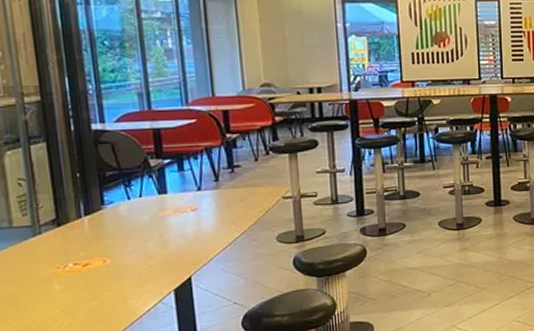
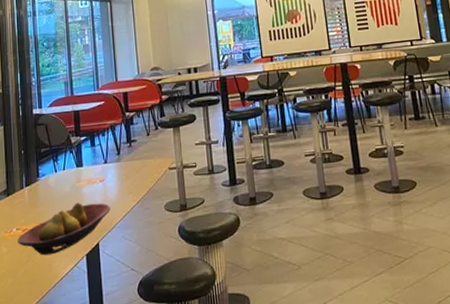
fruit bowl: none [76,233,207,293] -> present [18,202,111,256]

